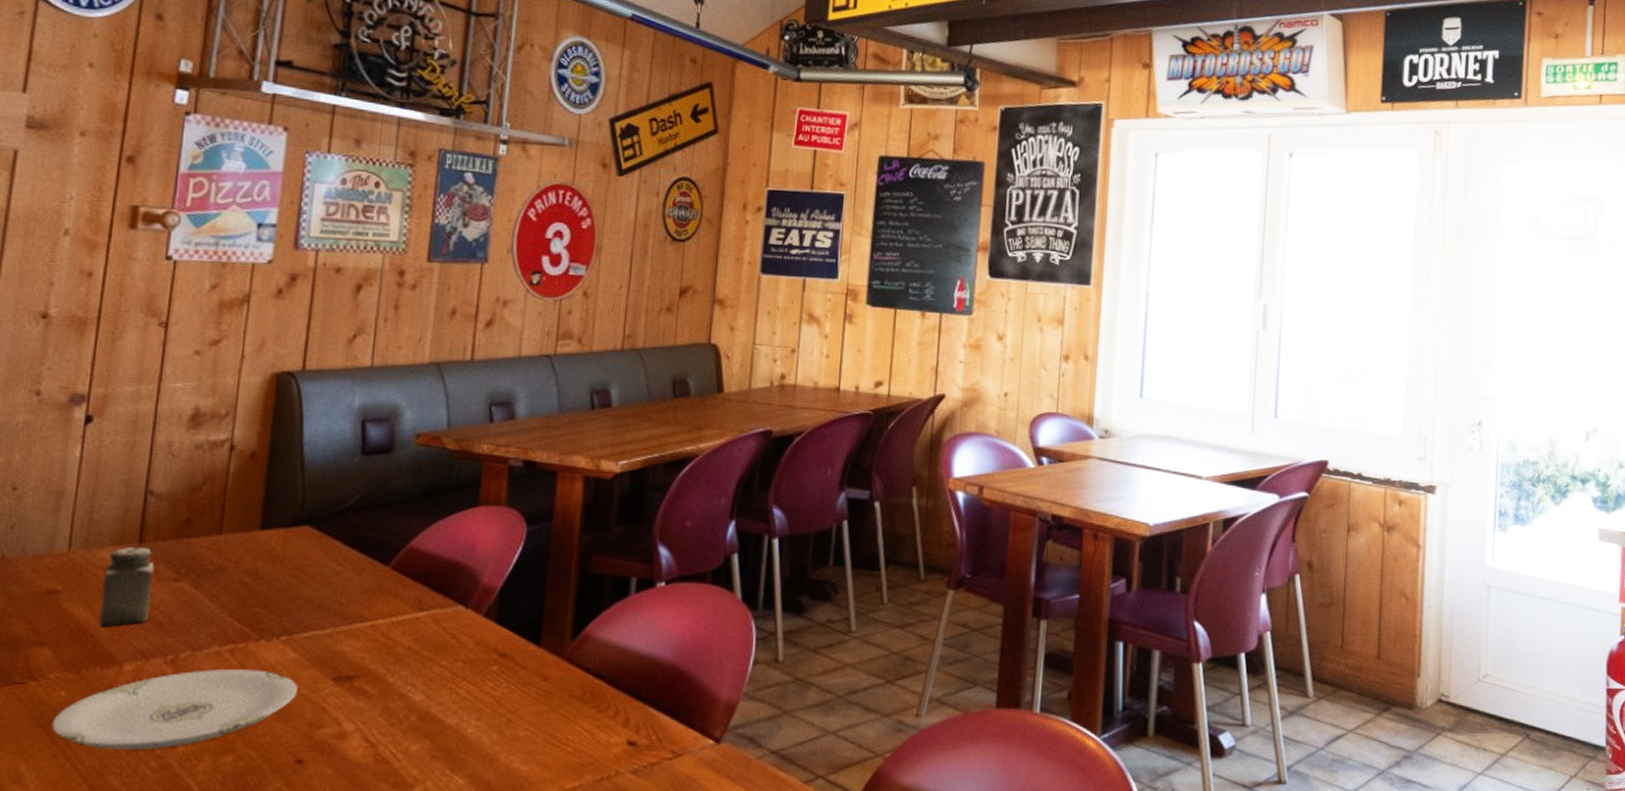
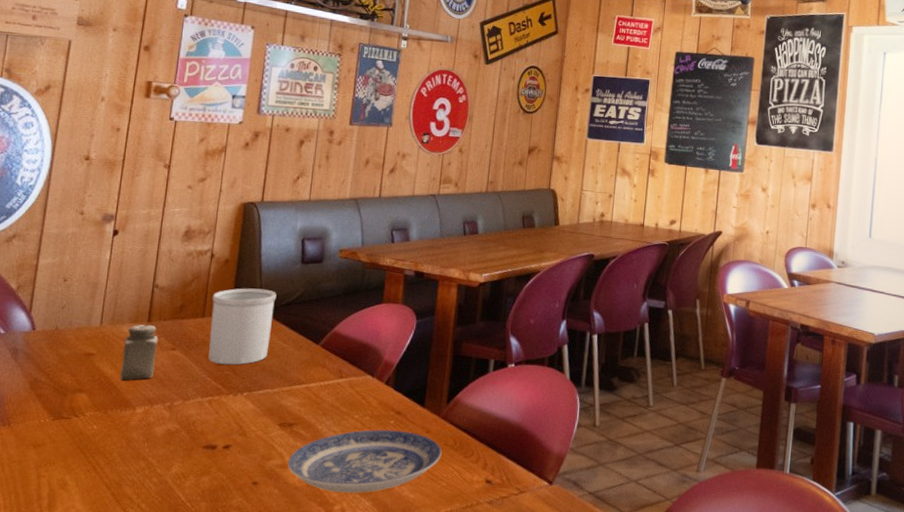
plate: present [51,669,297,750] -> none [87,414,254,470]
utensil holder: none [229,491,327,599] -> present [208,288,277,365]
plate: none [346,679,566,768] -> present [288,429,442,493]

